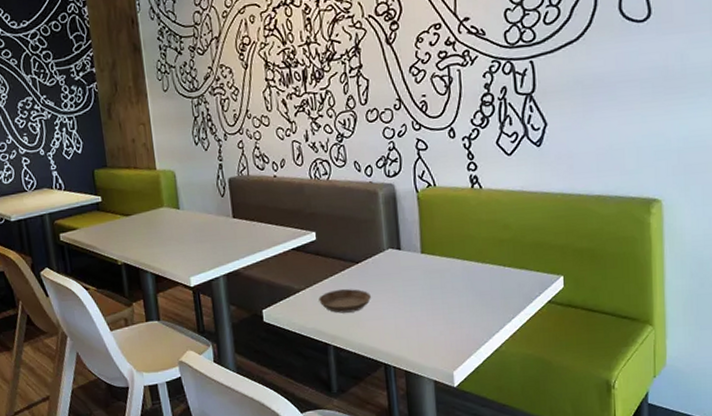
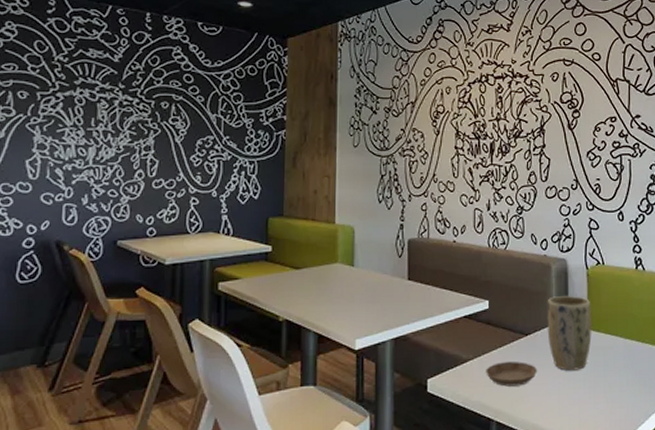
plant pot: none [376,221,427,295] -> present [547,296,592,371]

